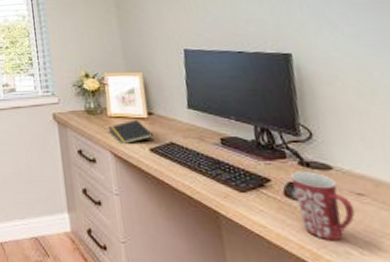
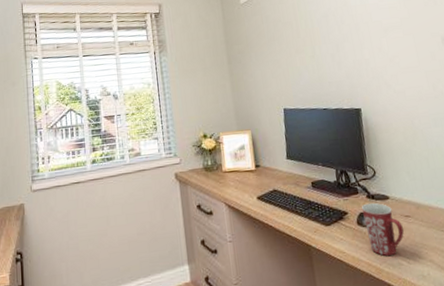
notepad: present [108,119,154,143] -> none [223,172,261,195]

